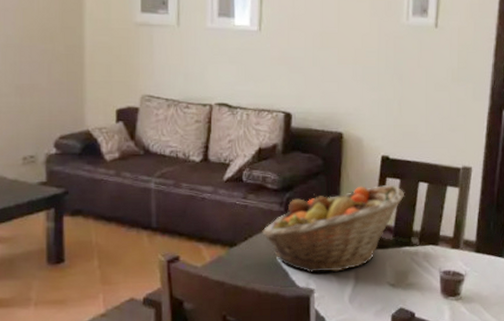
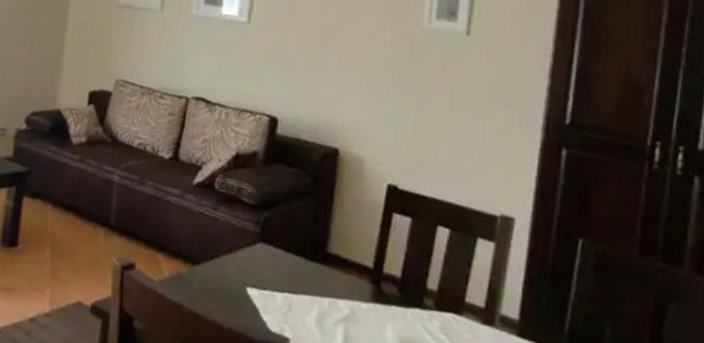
fruit basket: present [262,184,405,274] -> none [231,217,418,324]

